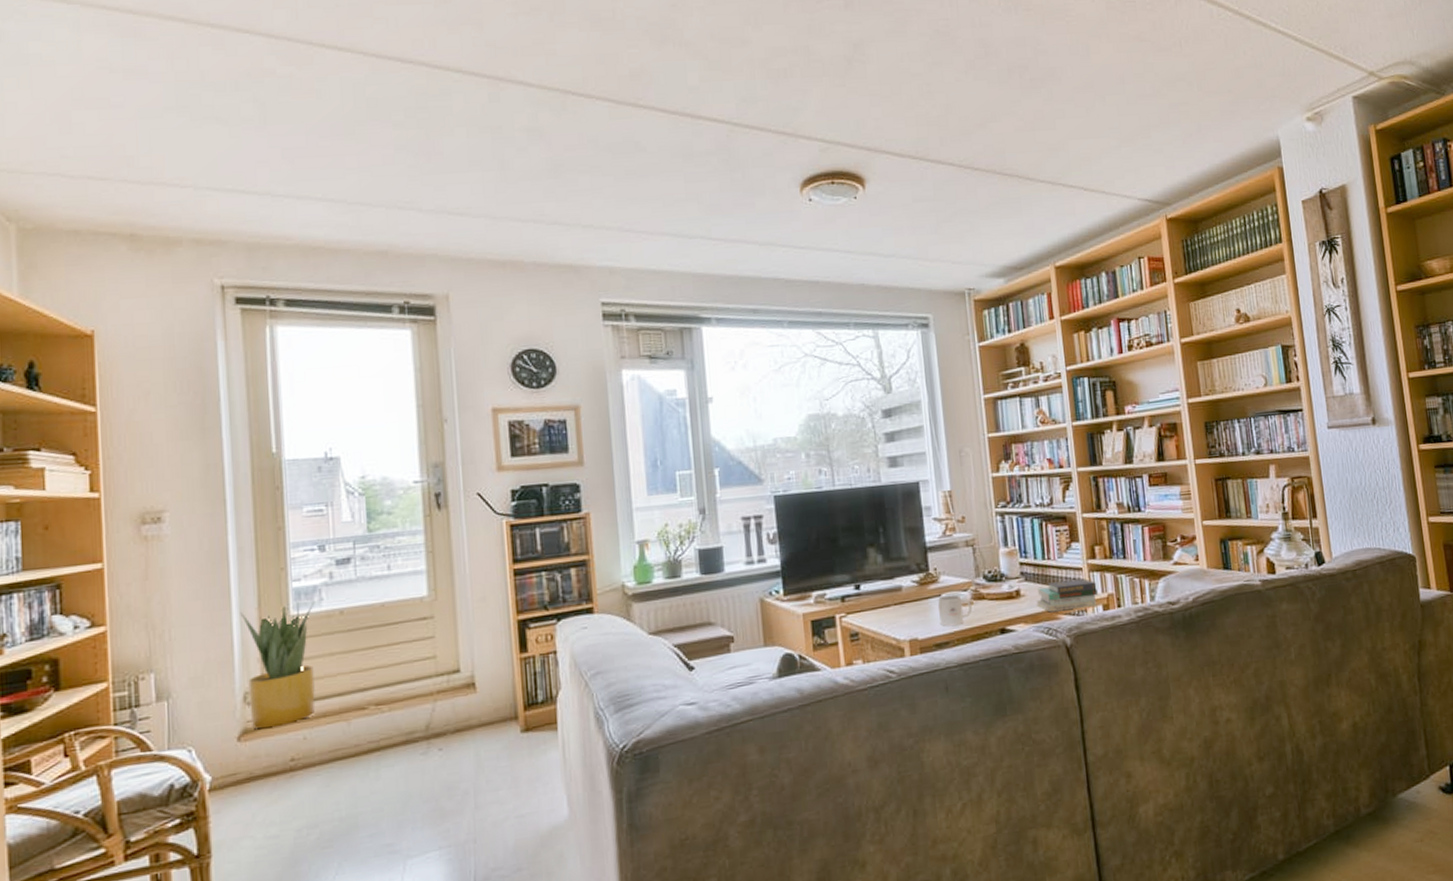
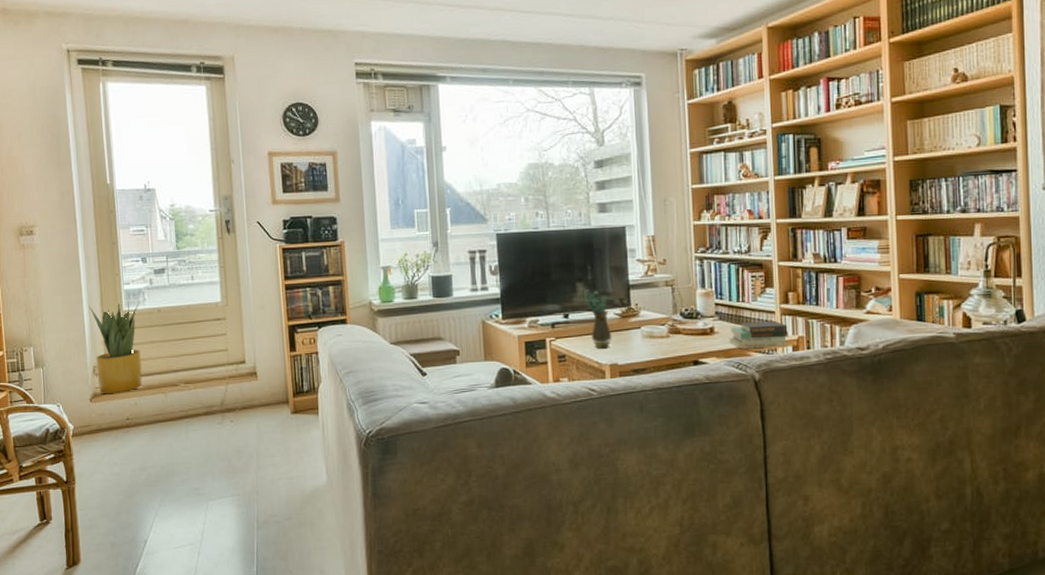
vase: none [877,553,911,623] -> present [585,288,612,349]
mug: present [938,594,972,627] -> none [638,328,668,356]

